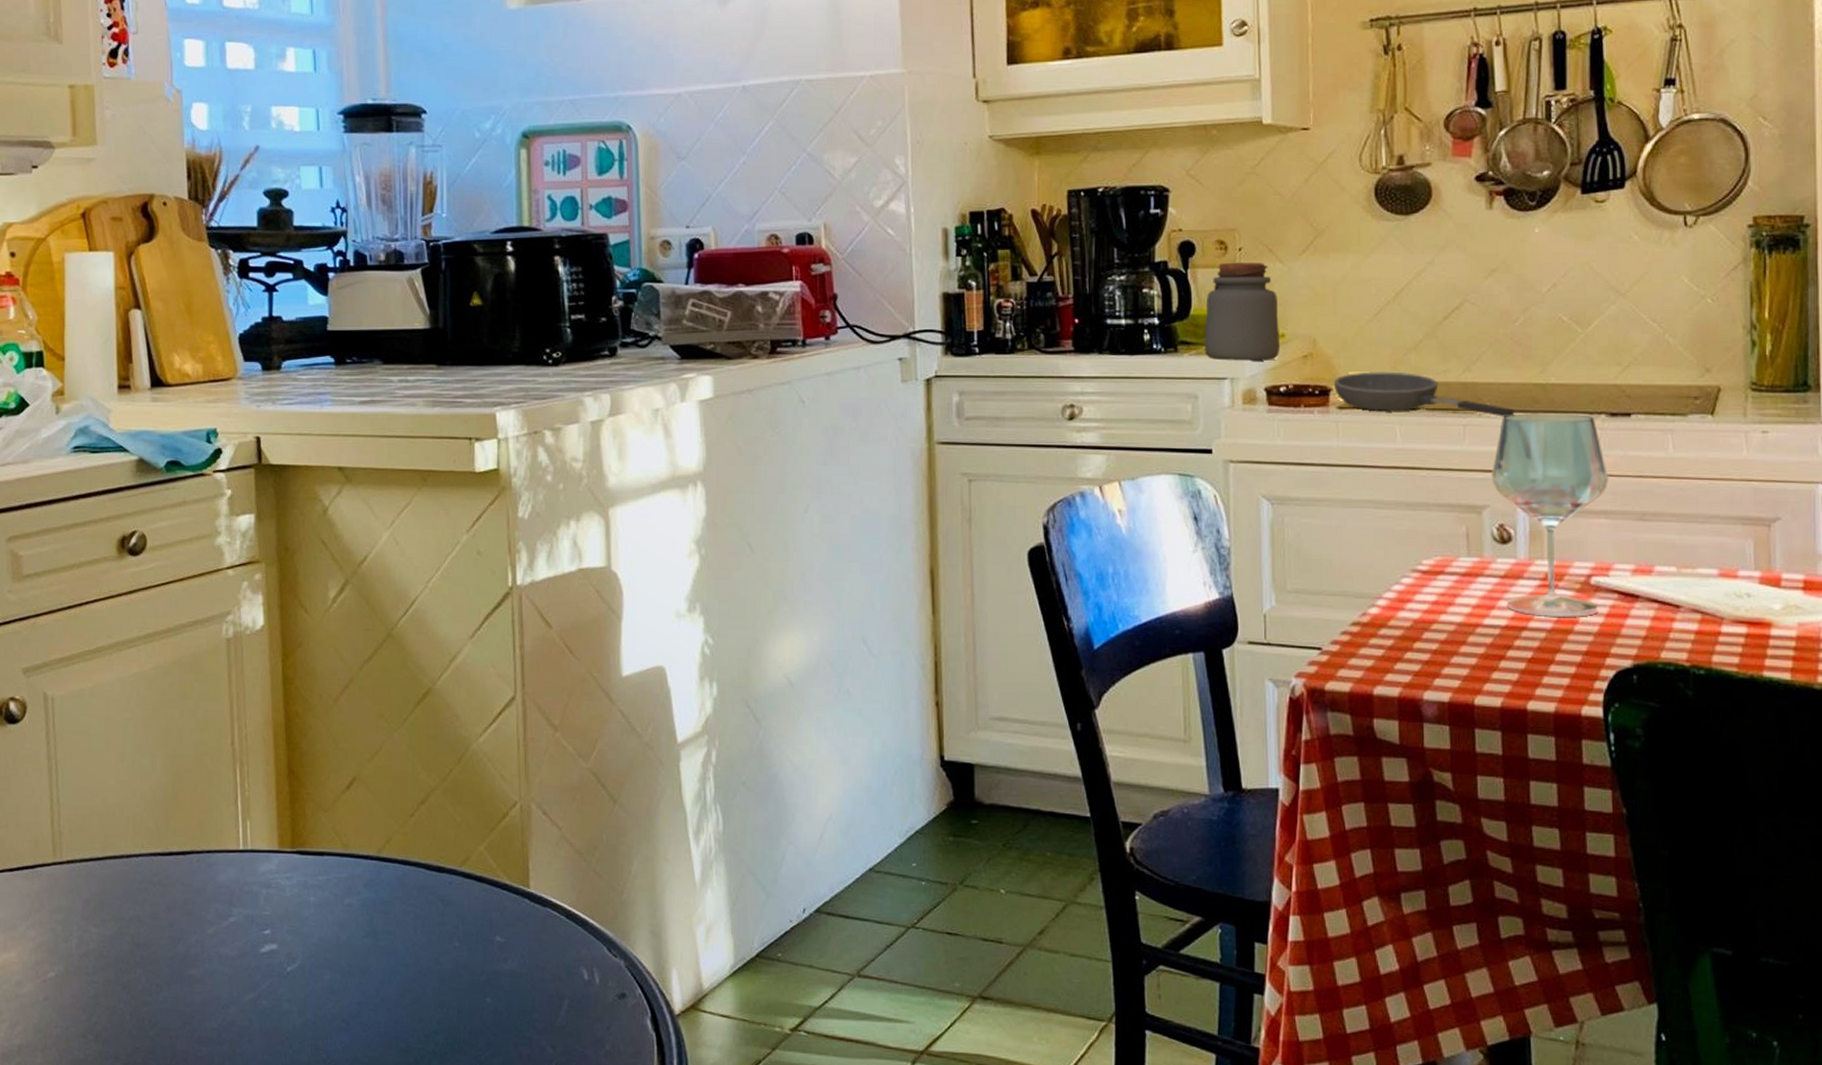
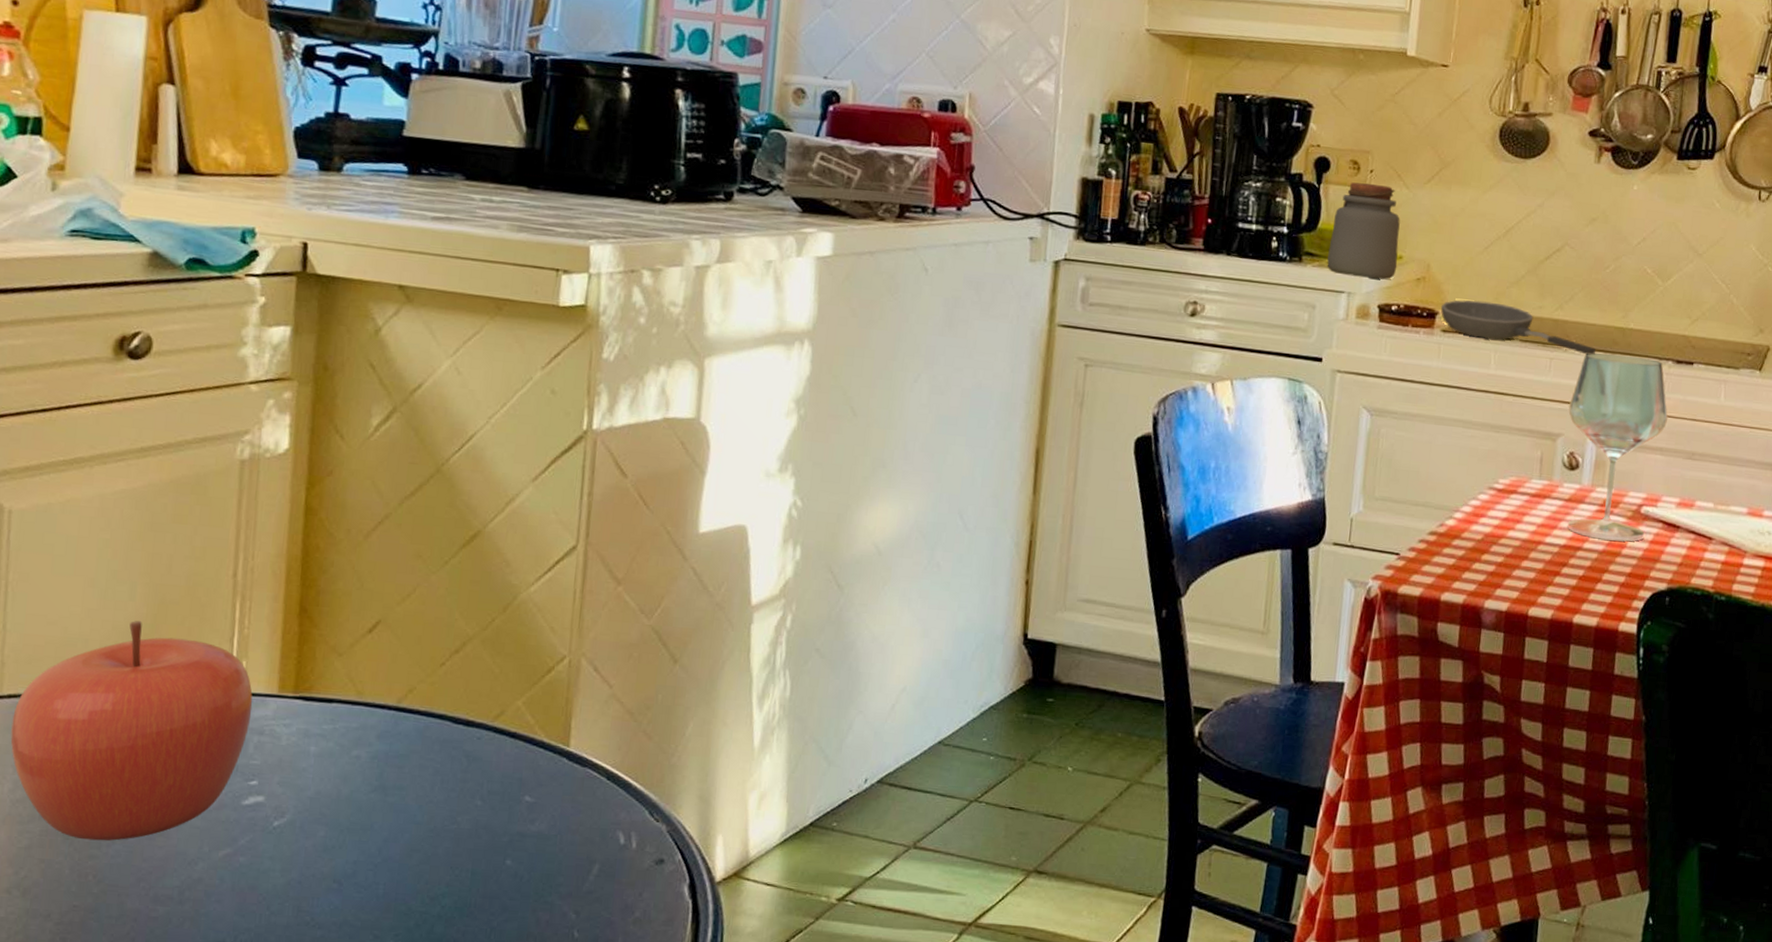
fruit: none [72,789,259,989] -> present [10,621,253,841]

